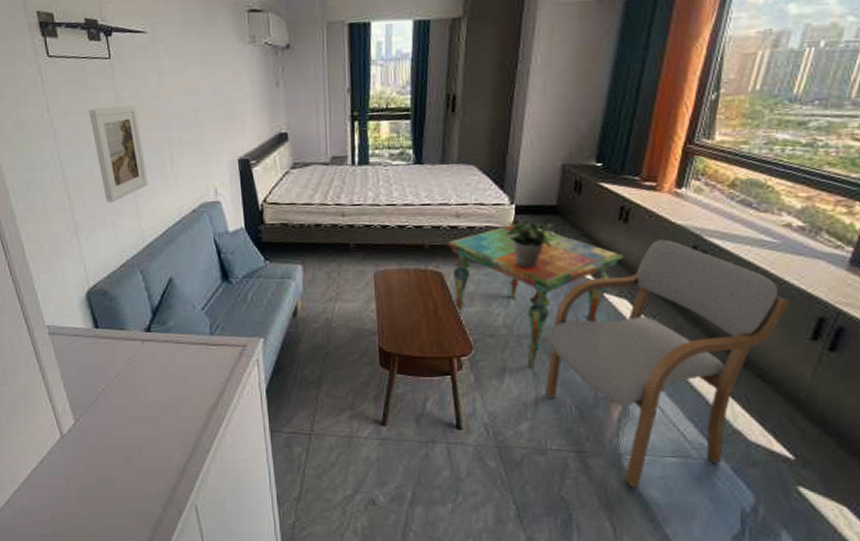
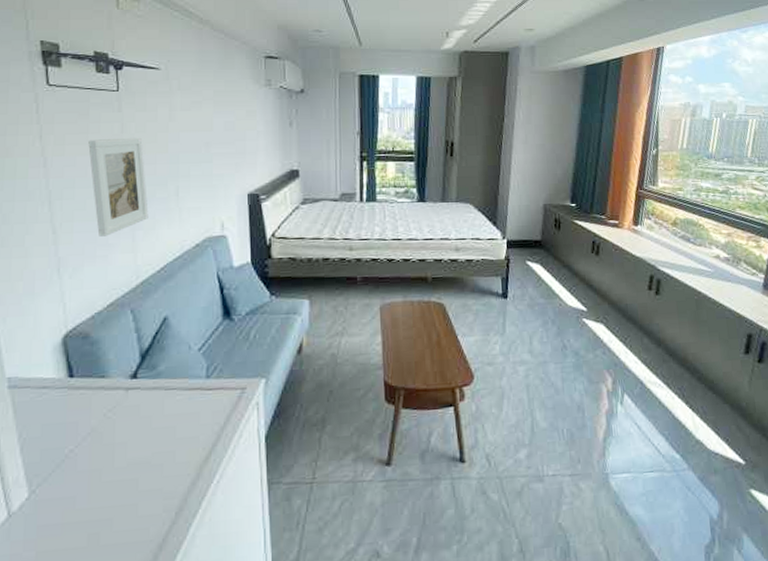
side table: present [447,223,623,368] -> none [448,256,598,394]
potted plant: present [506,219,558,269] -> none [500,252,544,298]
armchair: present [546,239,789,488] -> none [537,270,725,508]

